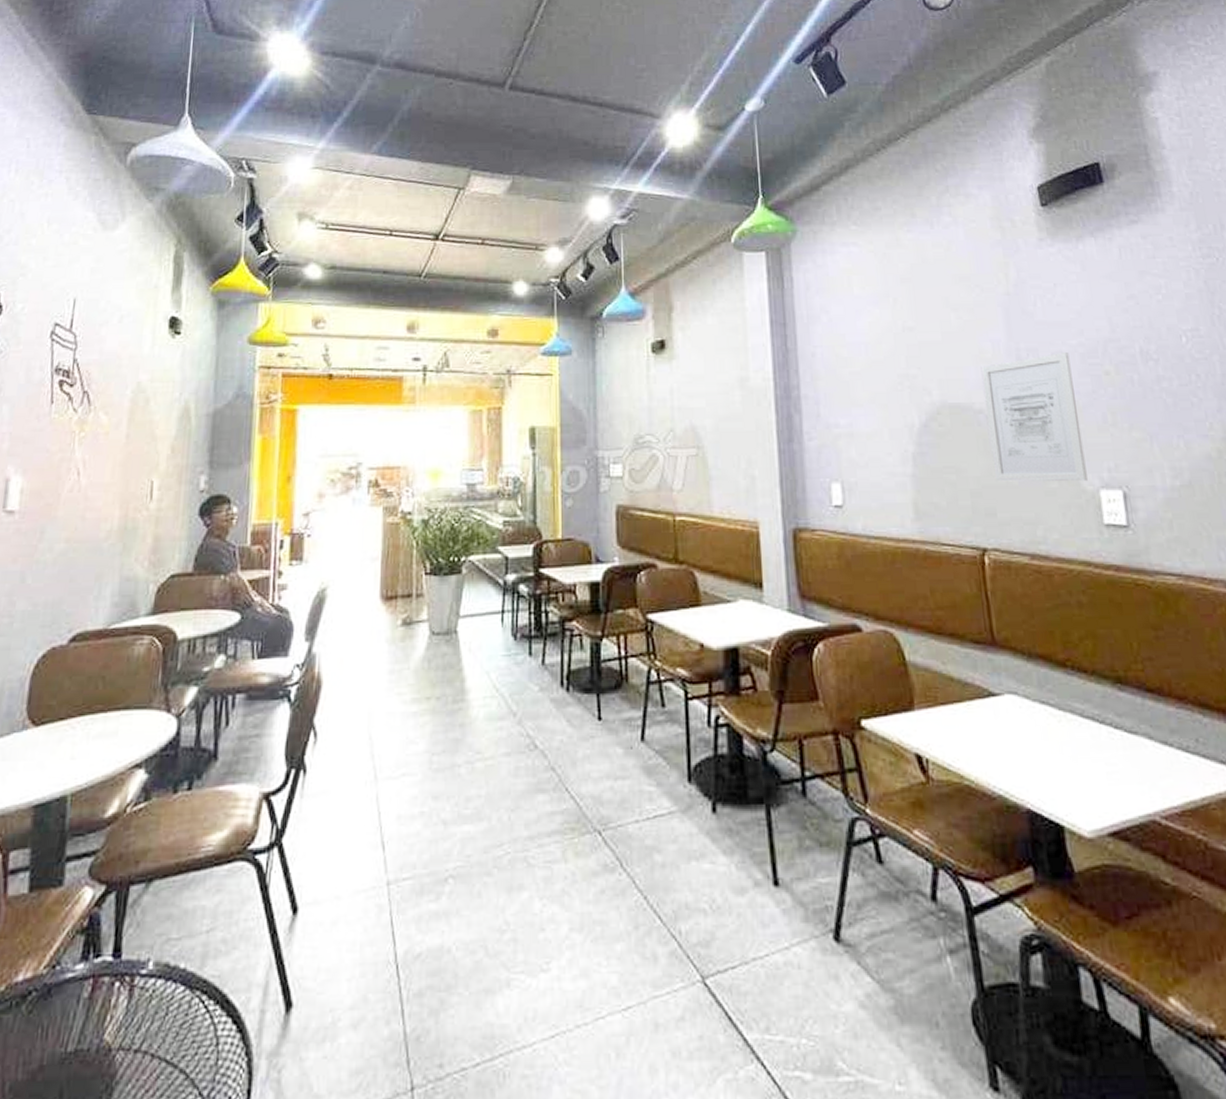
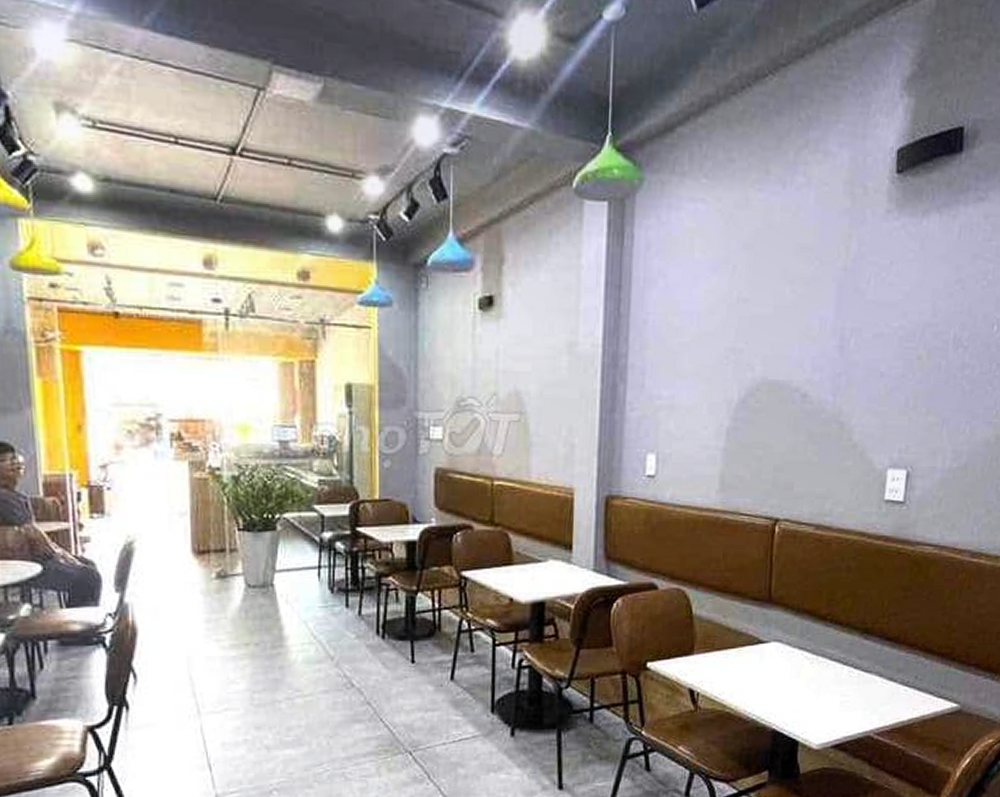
wall art: present [980,353,1088,482] -> none [798,335,889,461]

